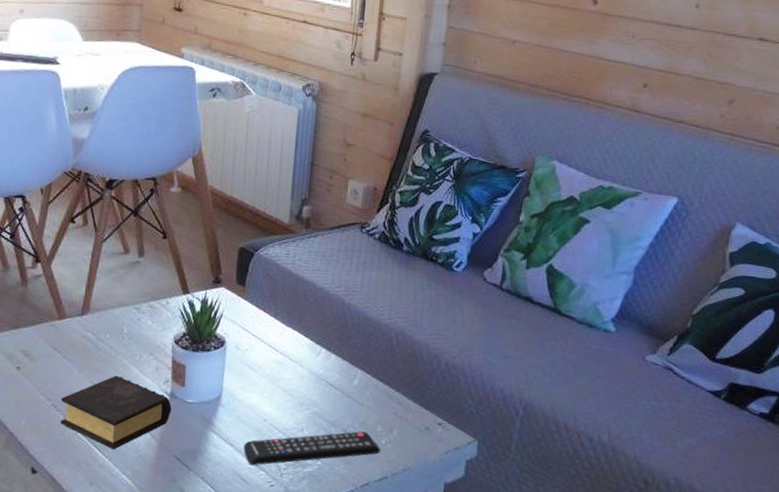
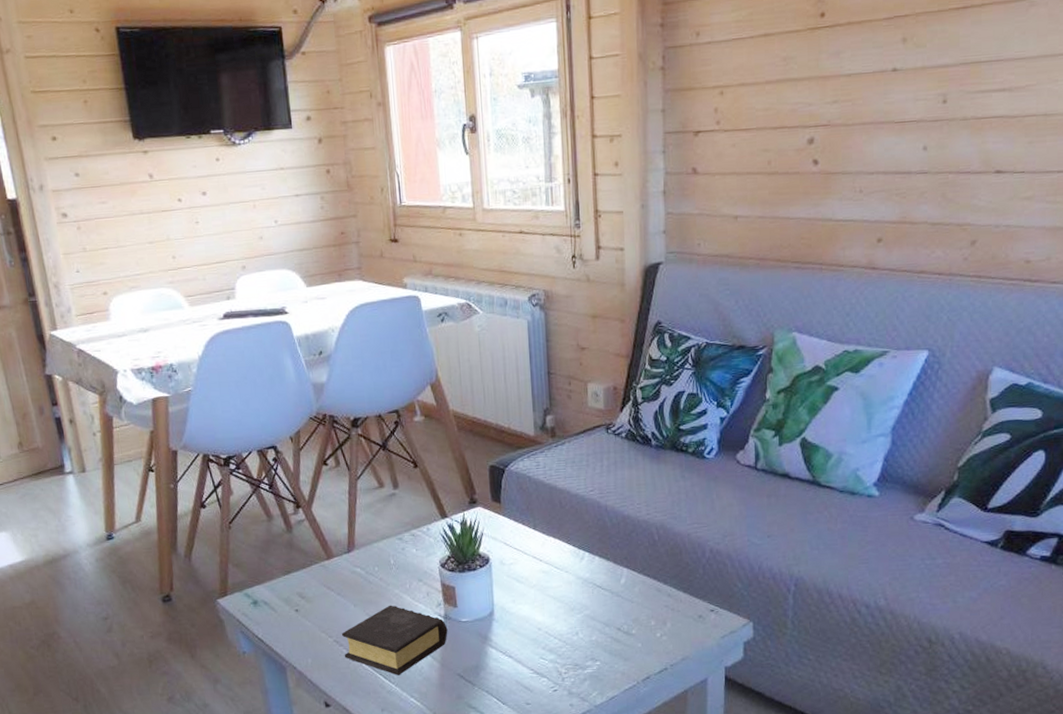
remote control: present [243,431,380,466] -> none [522,627,656,674]

